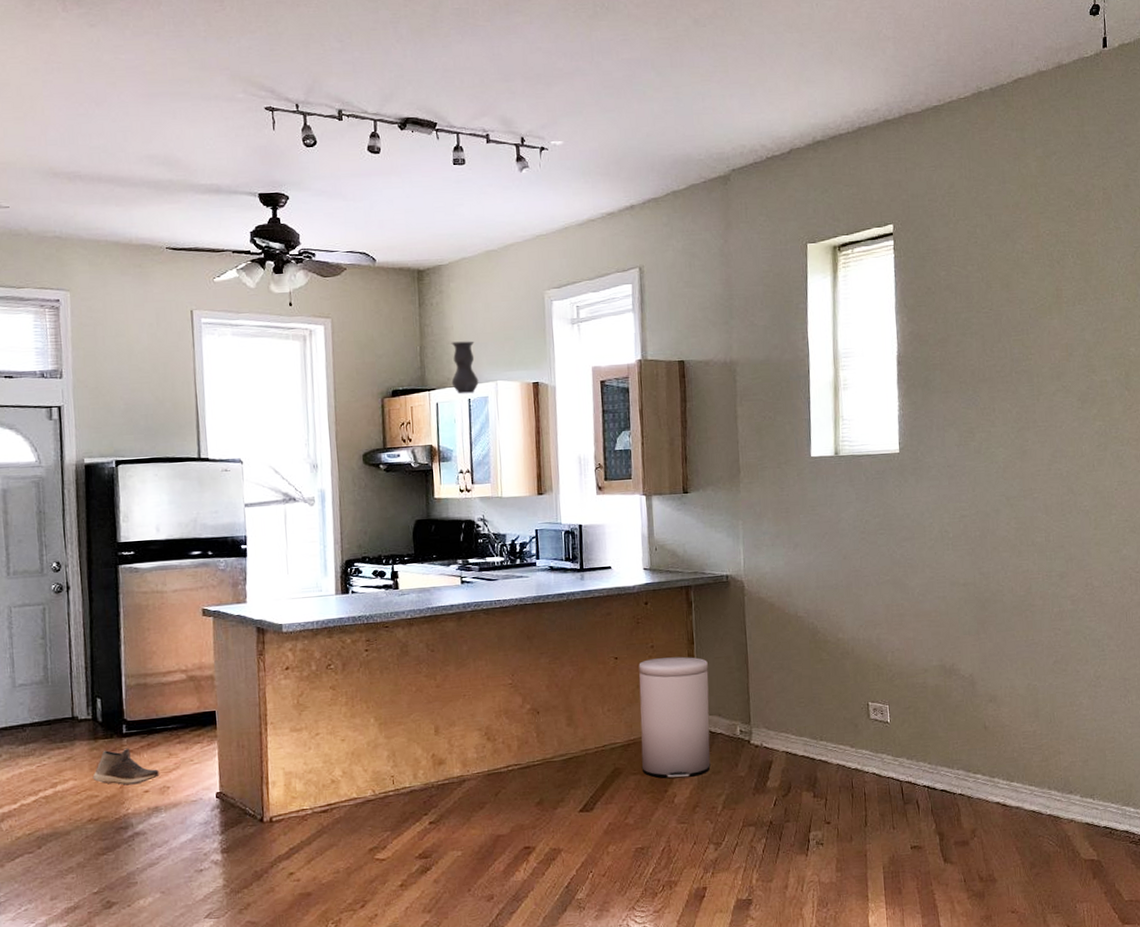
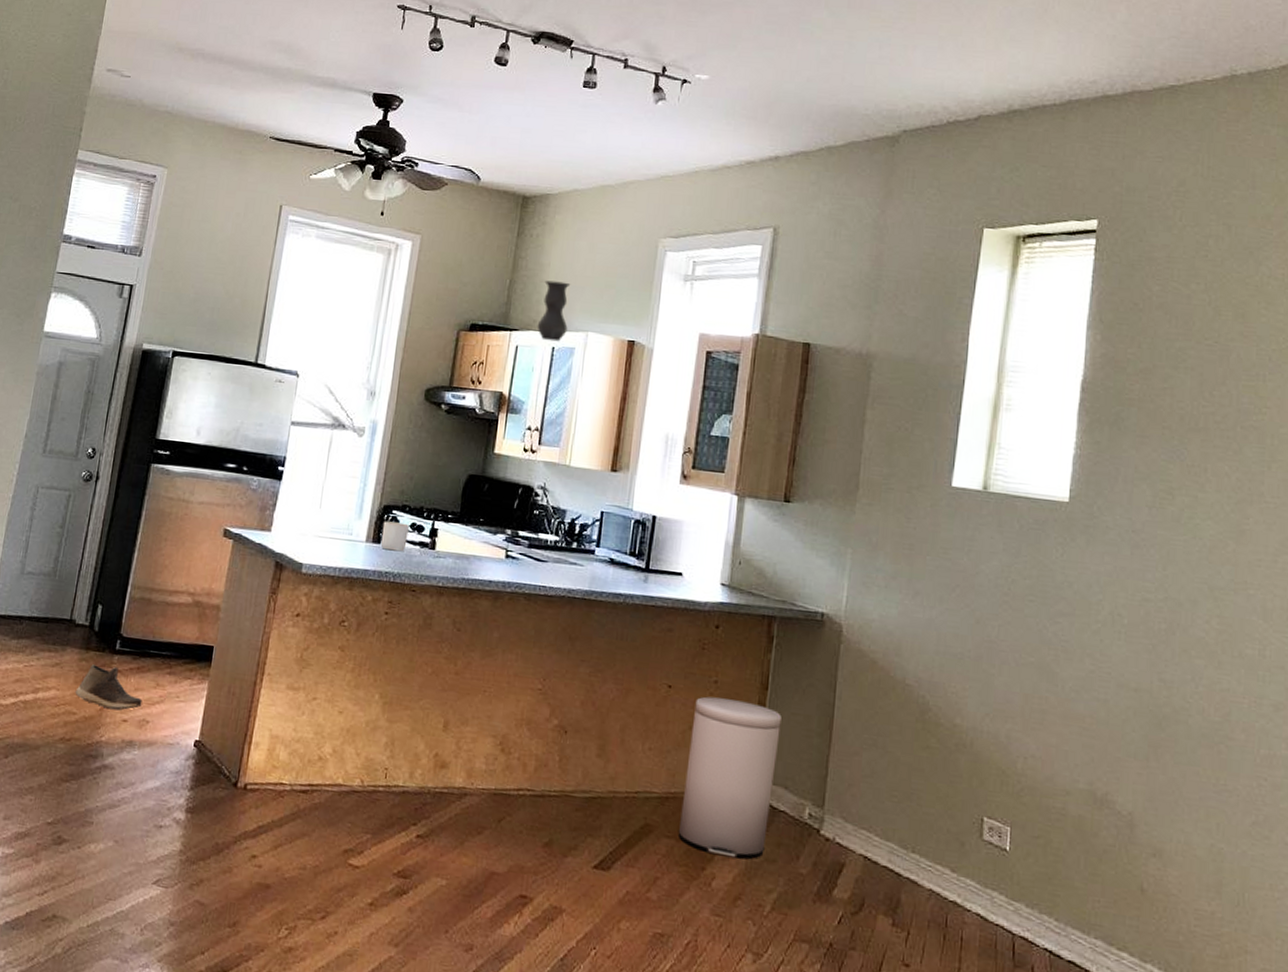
mug: none [347,572,373,598] -> present [380,521,409,552]

